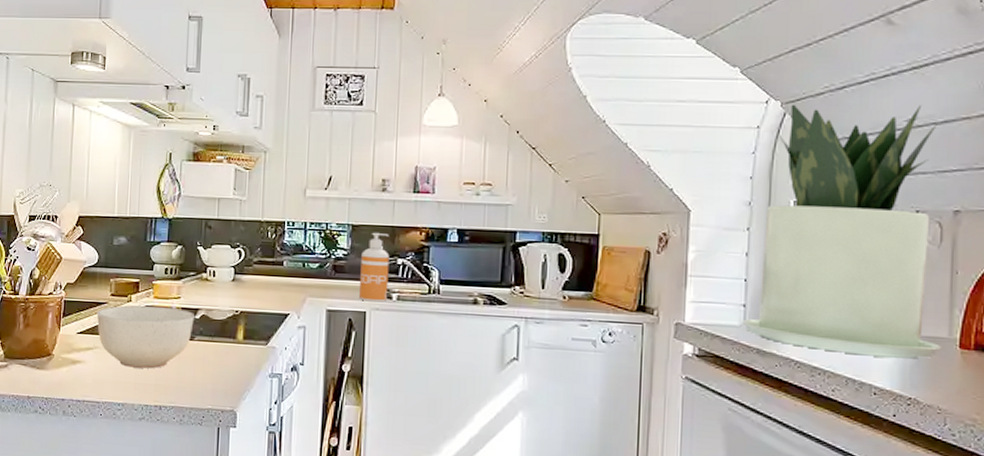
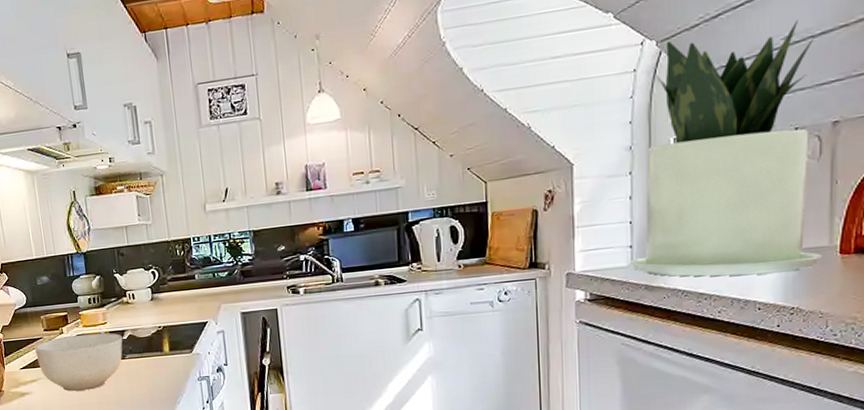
soap dispenser: present [358,232,390,303] -> none [265,234,296,300]

